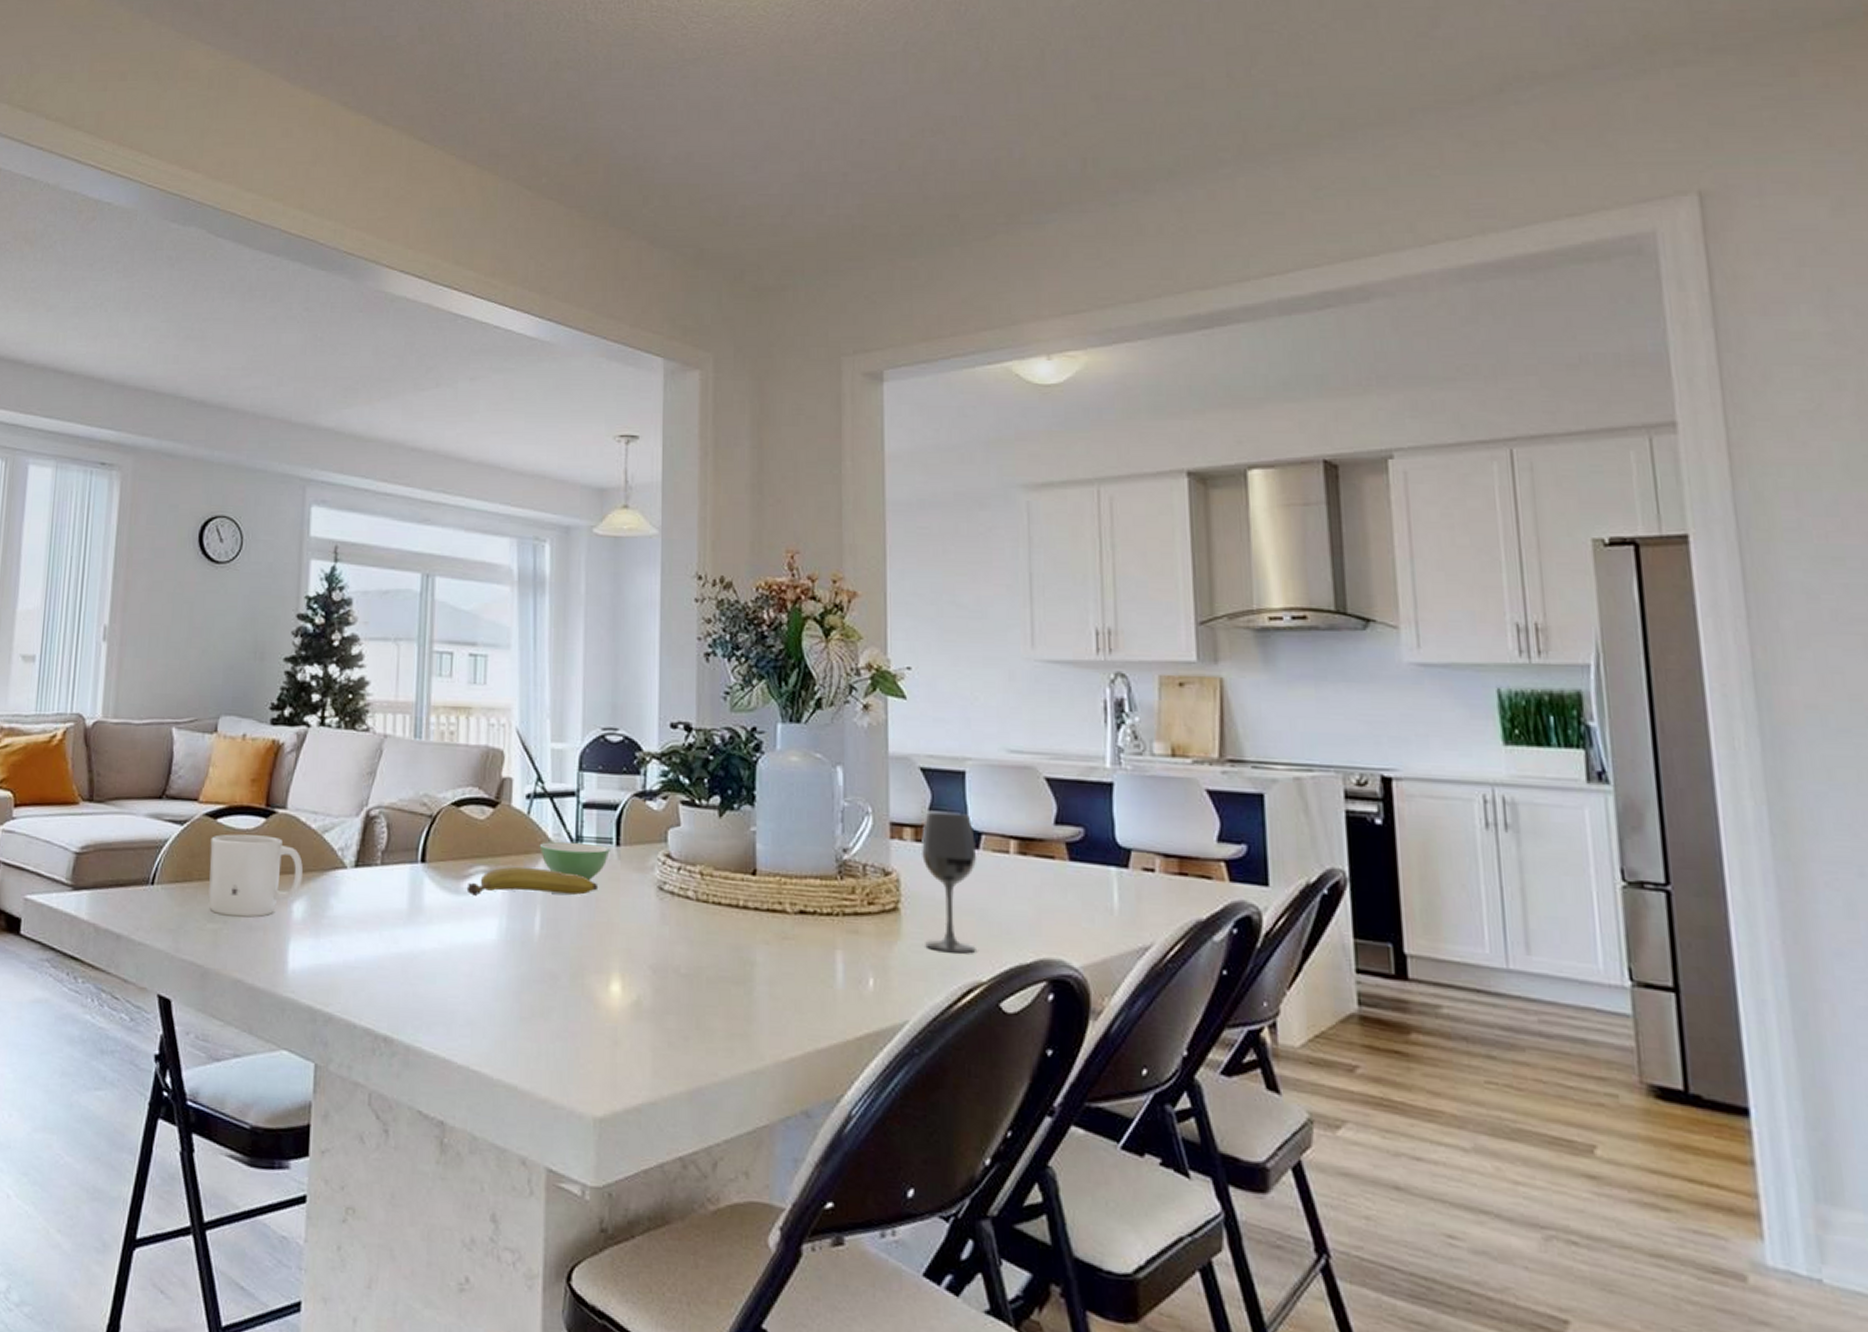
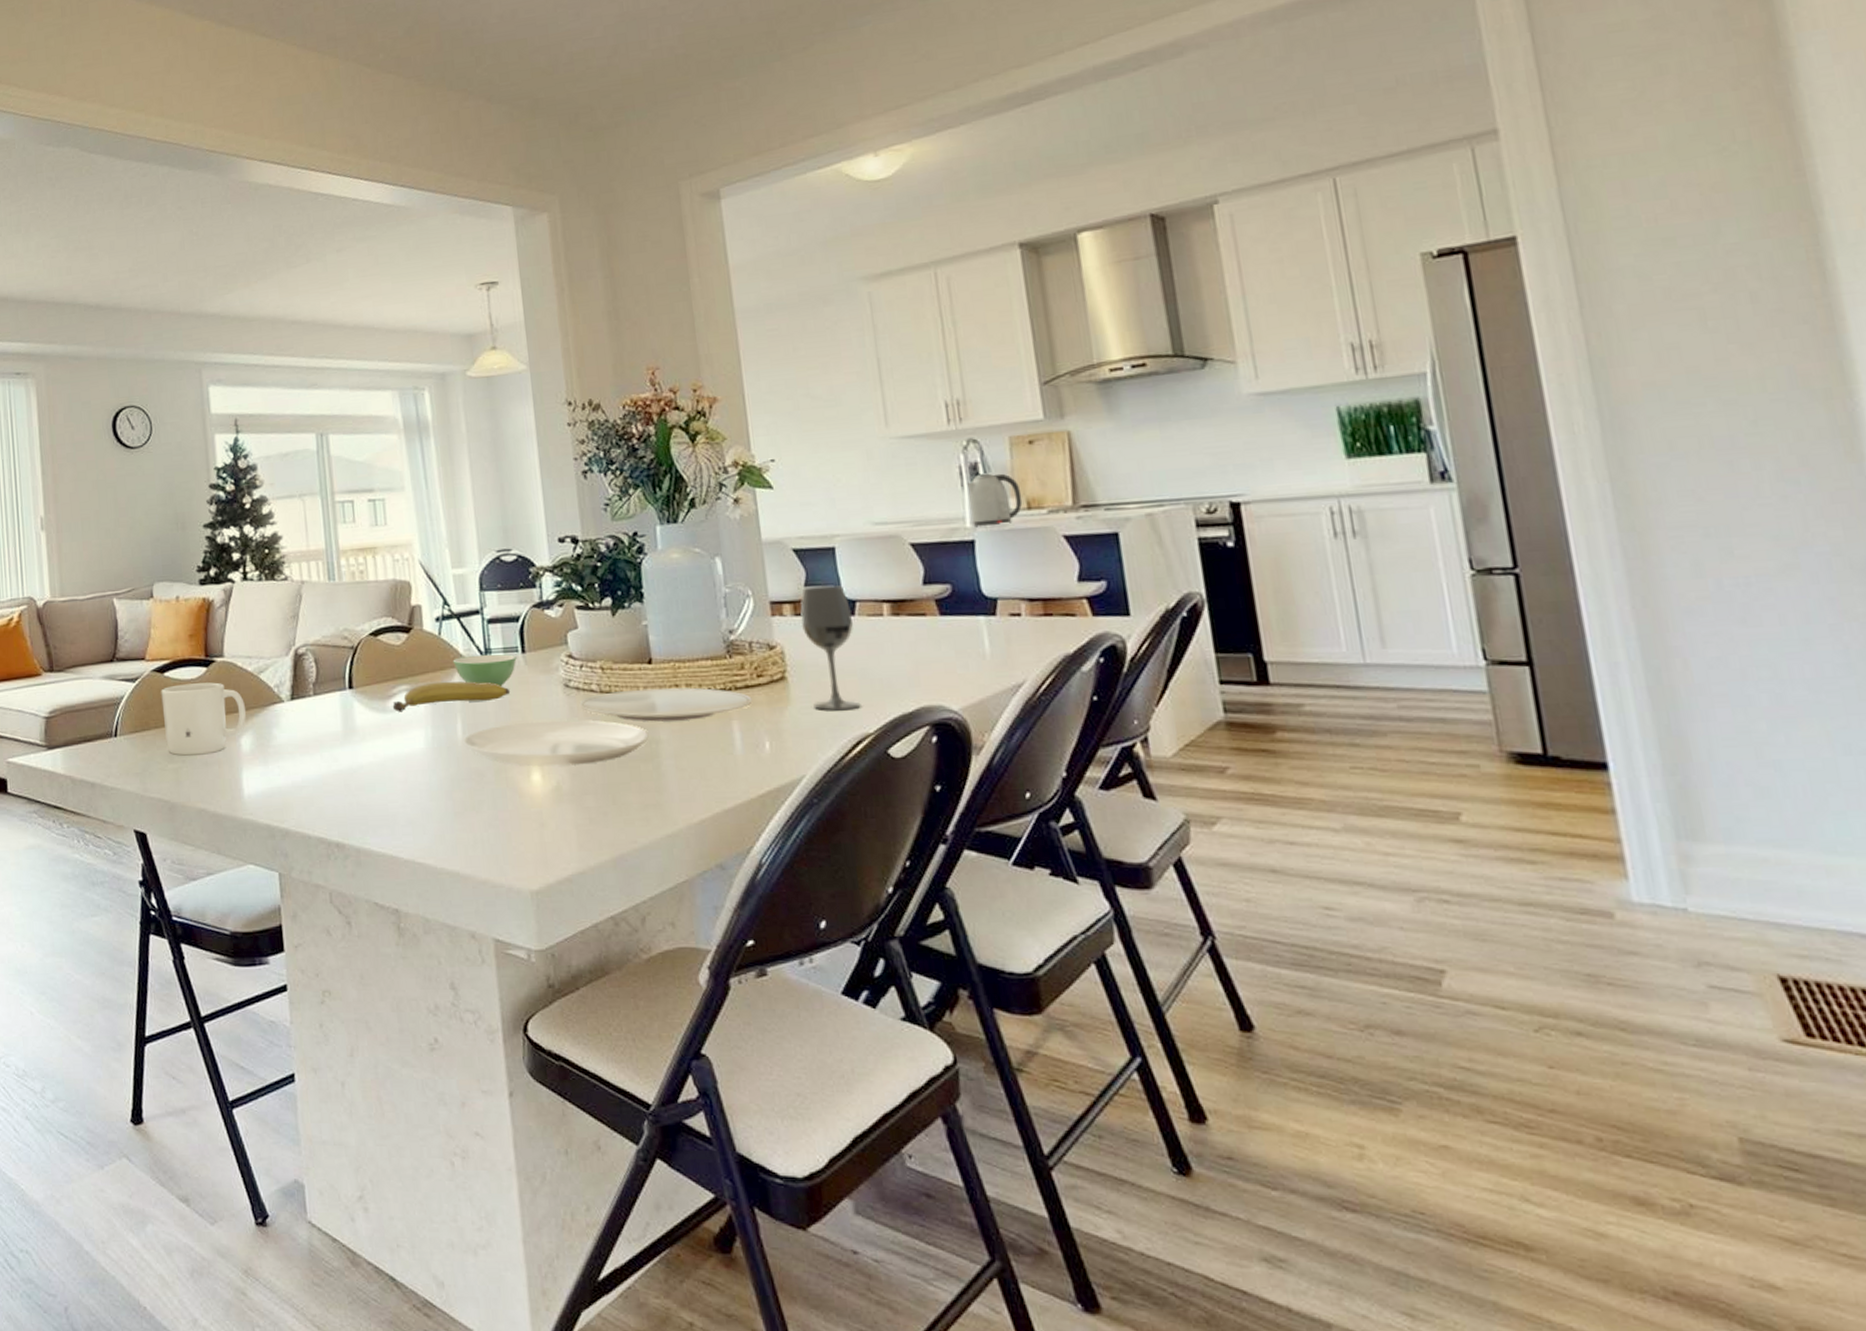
plate: none [541,924,744,980] -> present [464,720,649,767]
plate: none [672,901,860,944] -> present [579,687,752,722]
kettle: none [1111,711,1167,770] -> present [967,473,1023,527]

